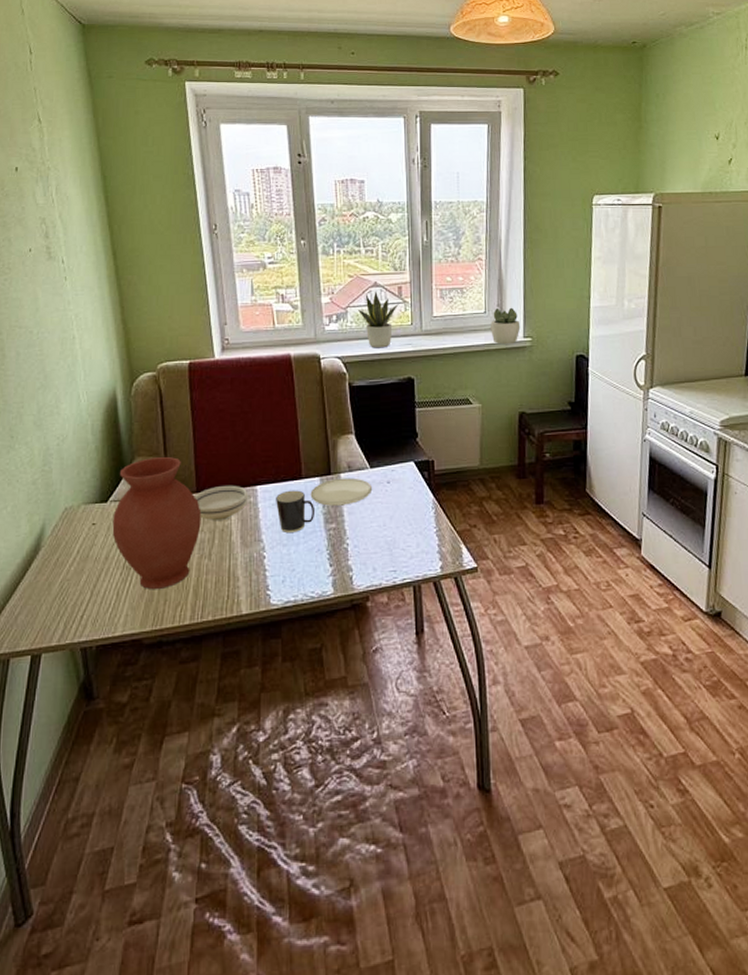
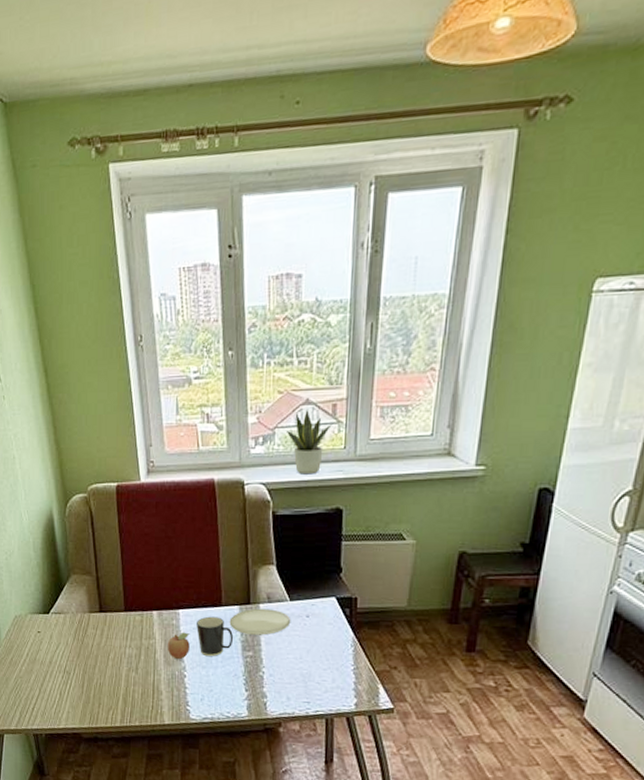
vase: present [112,456,202,589] -> none [54,575,129,694]
bowl: present [194,485,247,520] -> none [122,606,170,639]
fruit: none [244,509,269,540] -> present [167,632,190,660]
succulent plant: present [490,307,521,345] -> none [436,428,474,473]

